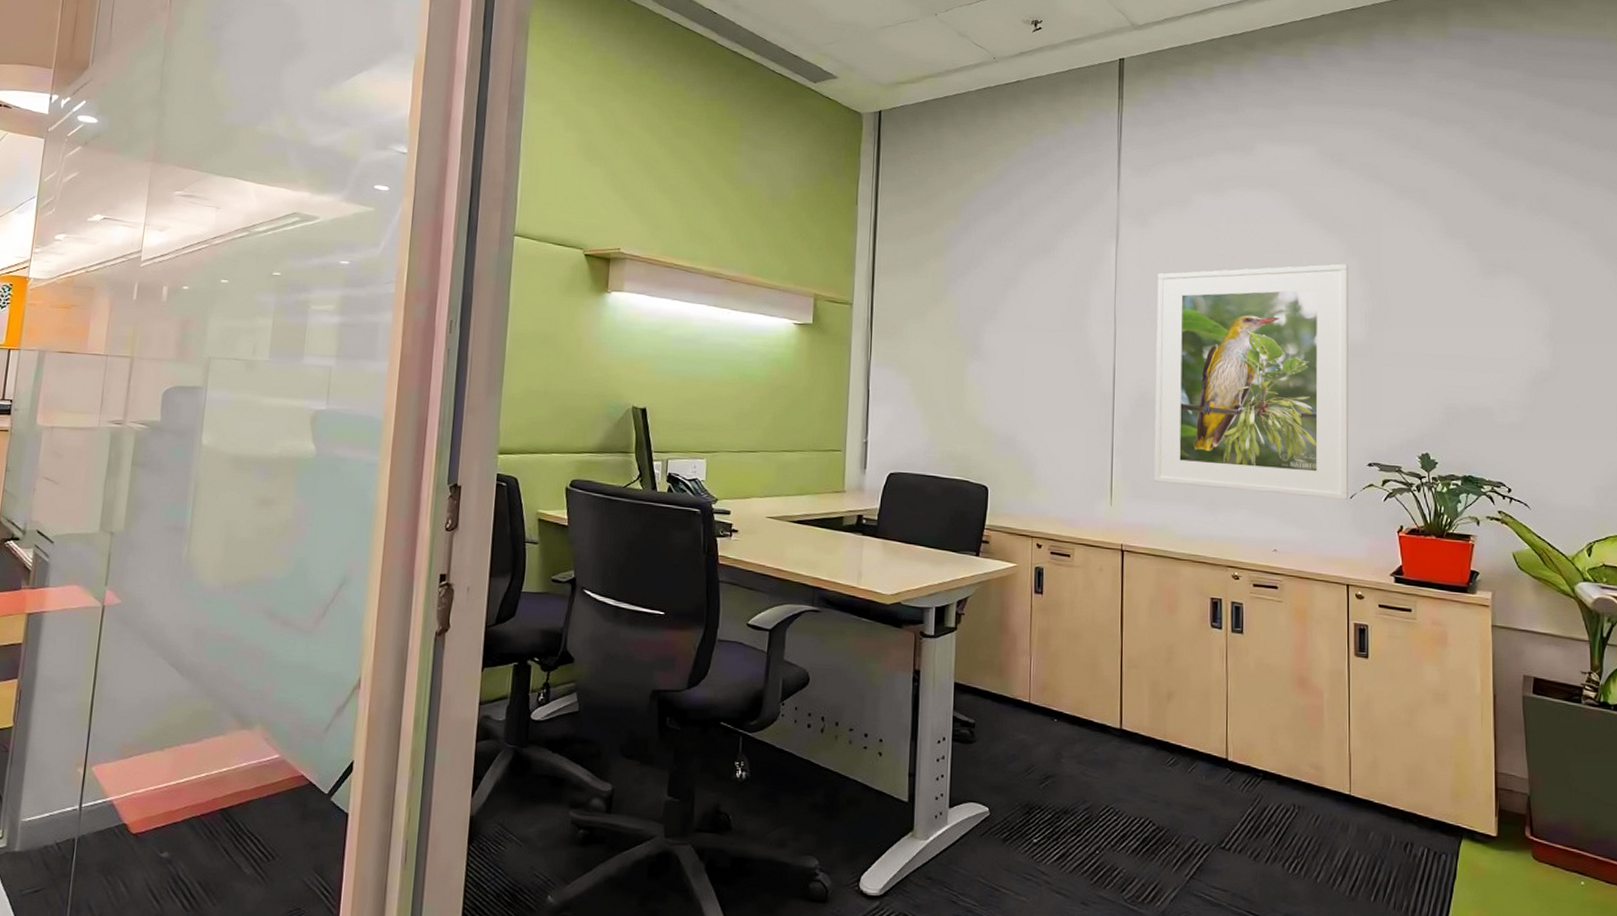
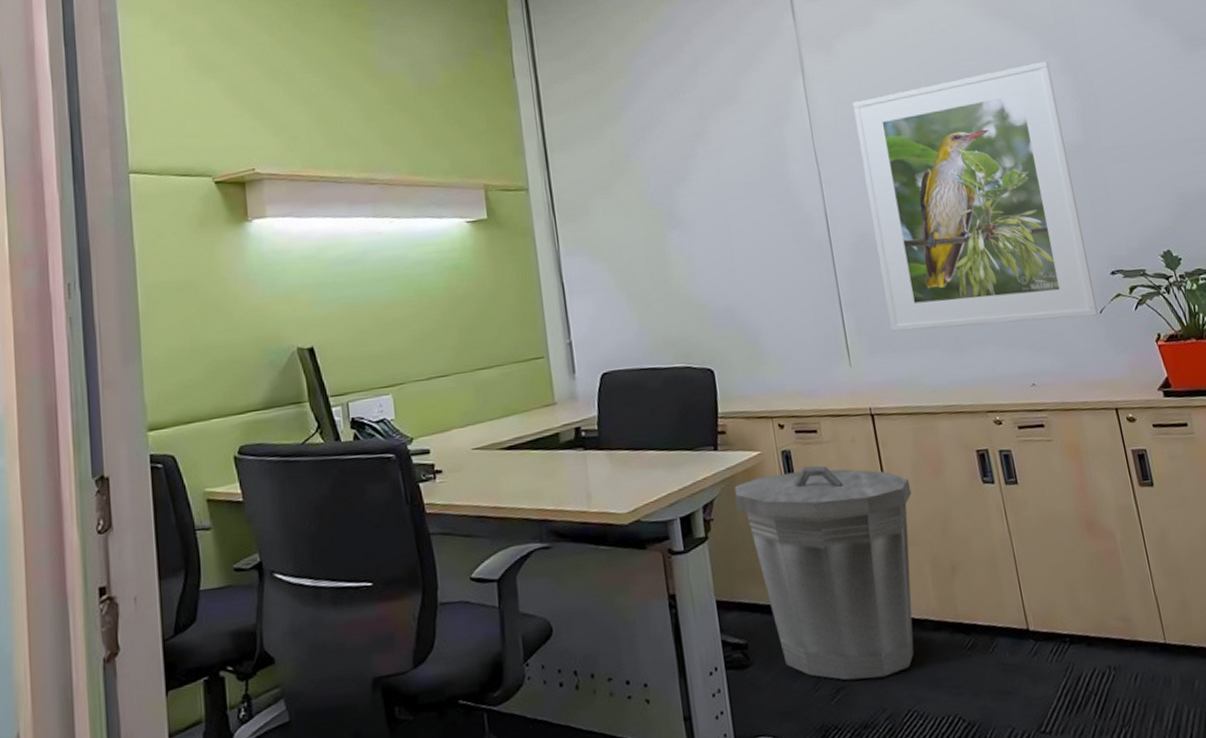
trash can: none [987,583,1145,775] -> present [734,465,914,681]

